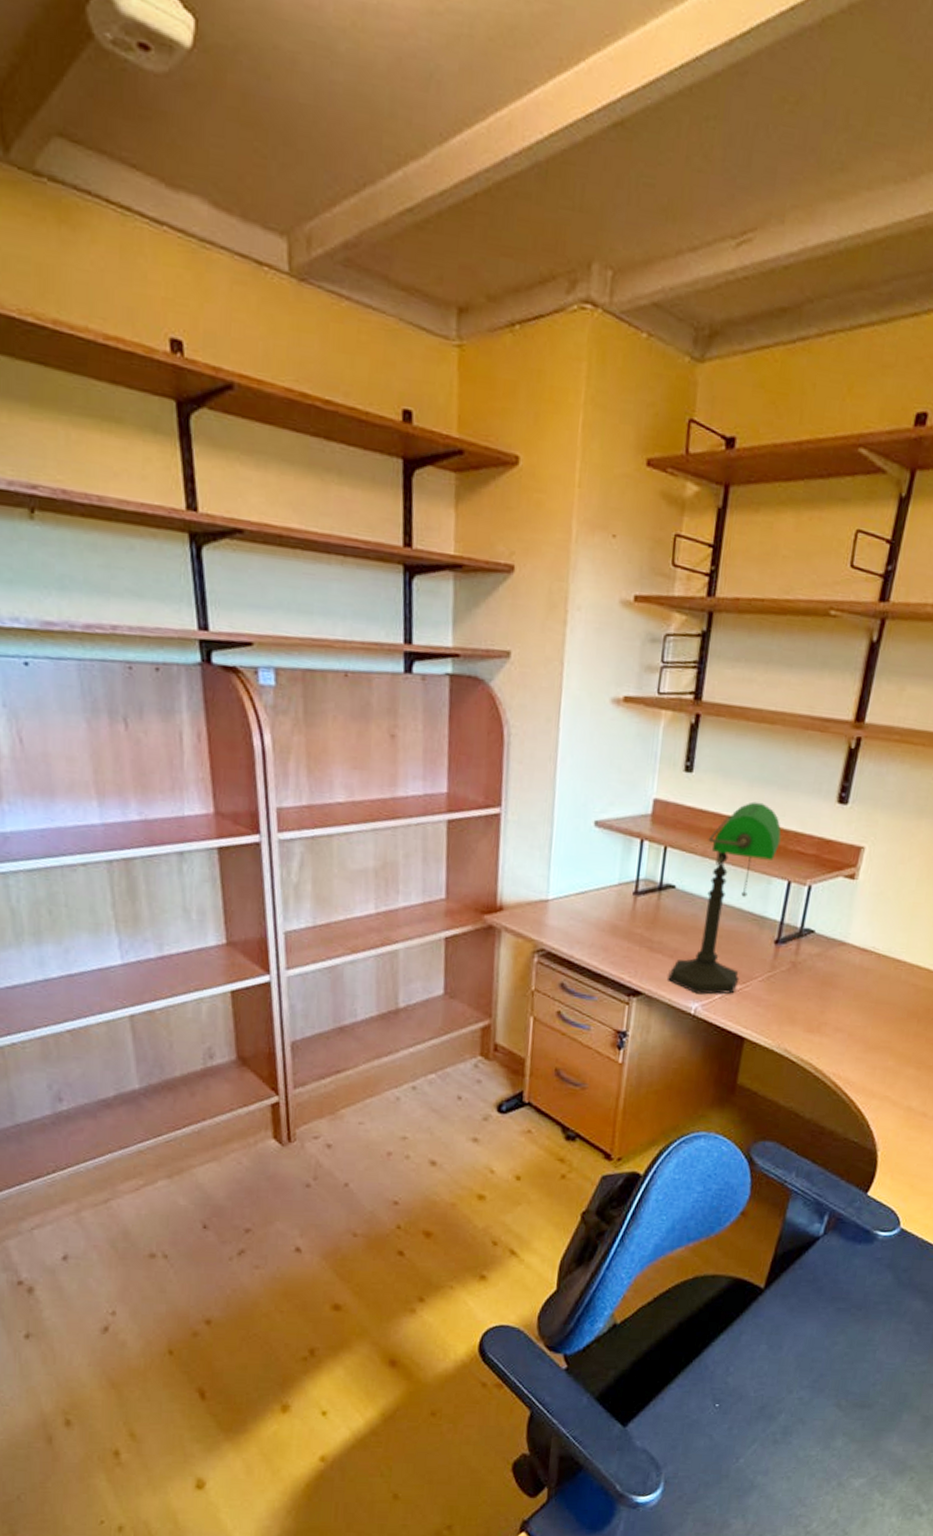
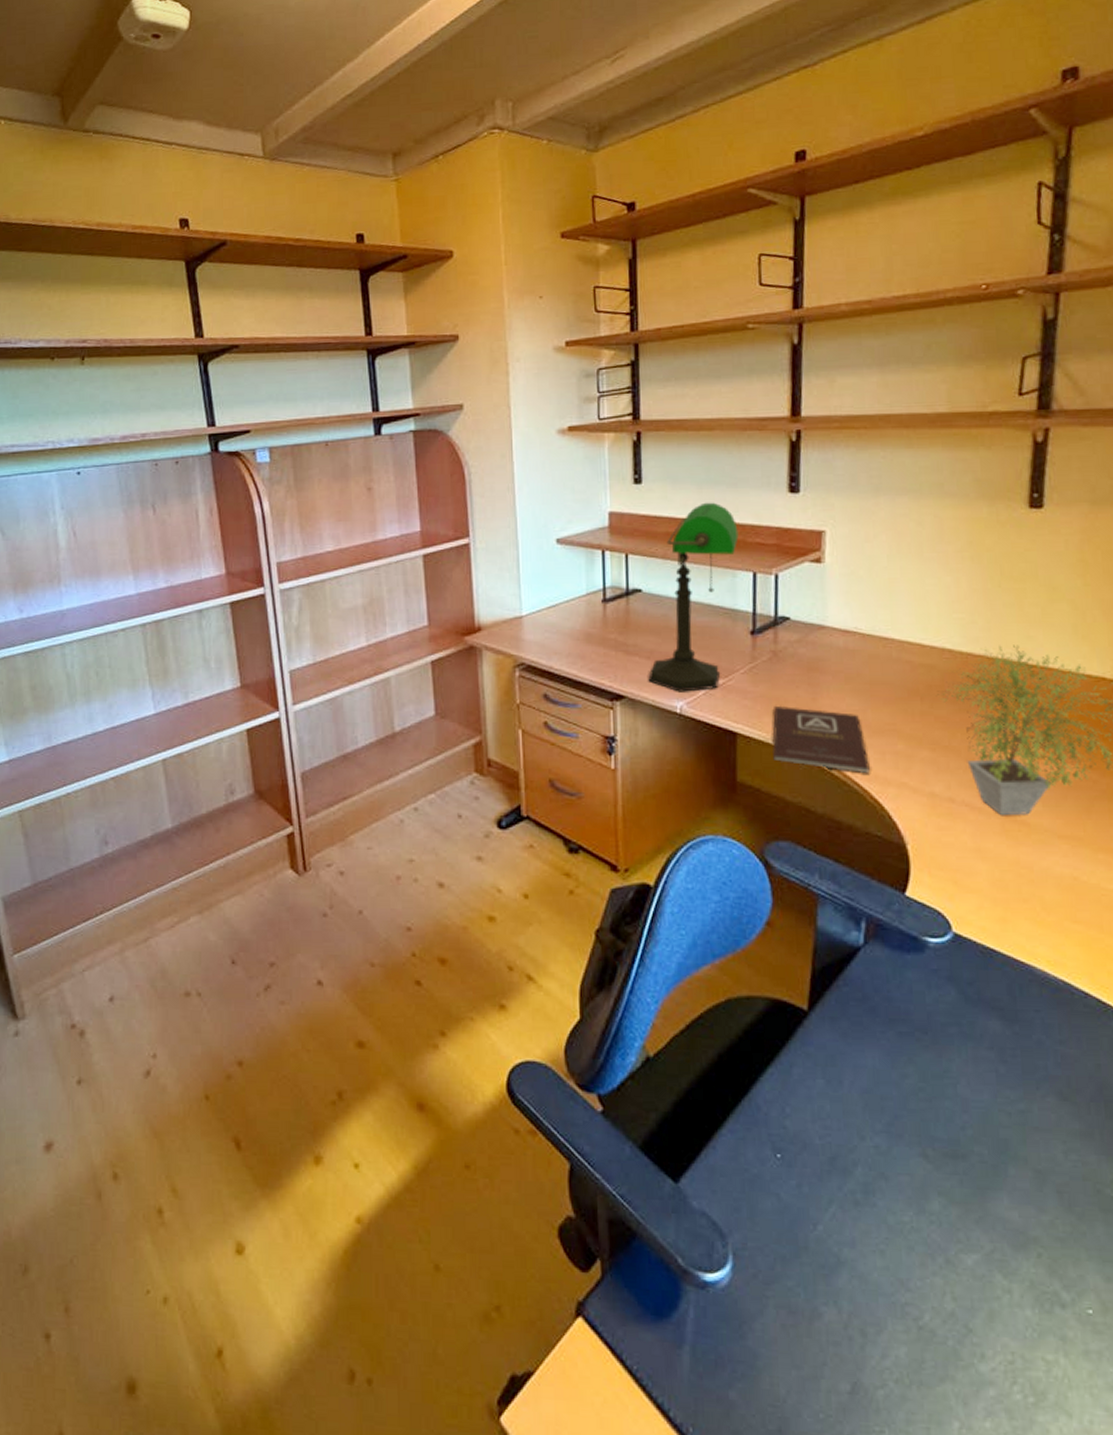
book: none [774,1015,860,1086] -> present [772,705,870,774]

